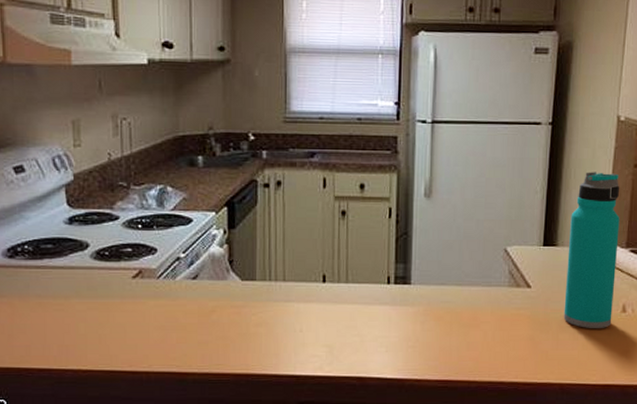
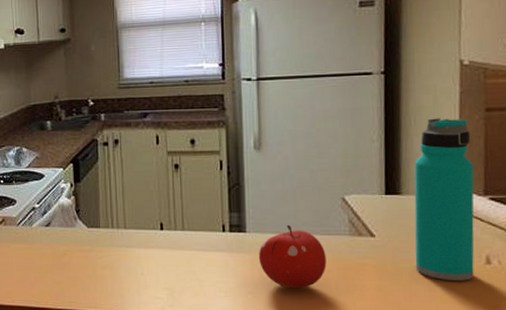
fruit: none [421,276,486,342] -> present [258,224,327,289]

